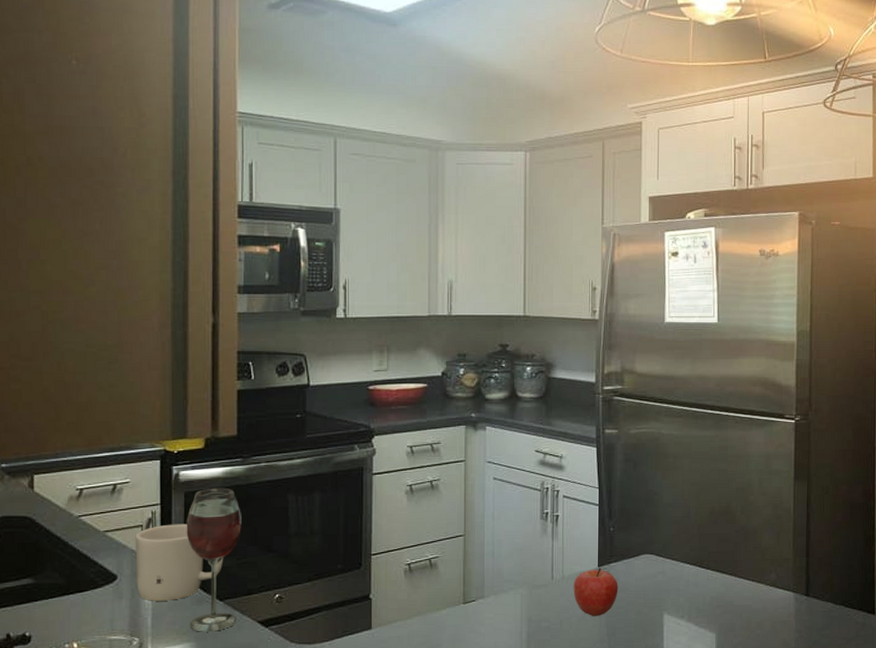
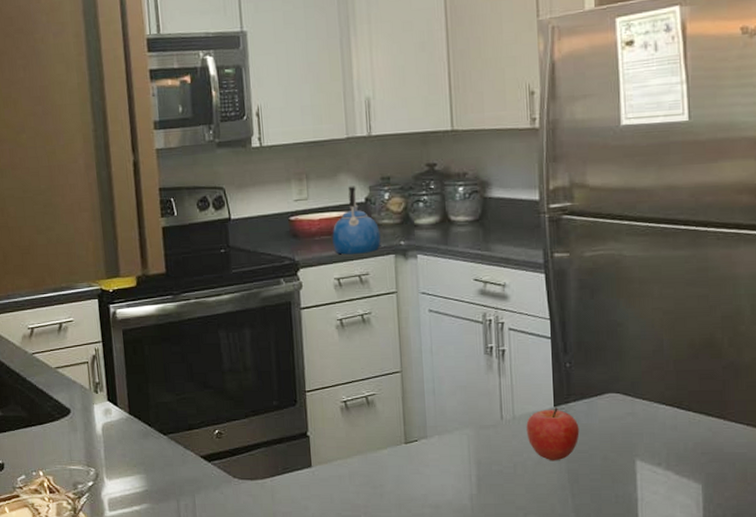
mug: present [135,524,224,601] -> none [82,360,164,434]
wineglass: present [186,487,242,632] -> none [126,325,181,465]
kettle: none [408,360,454,424] -> present [332,186,381,255]

